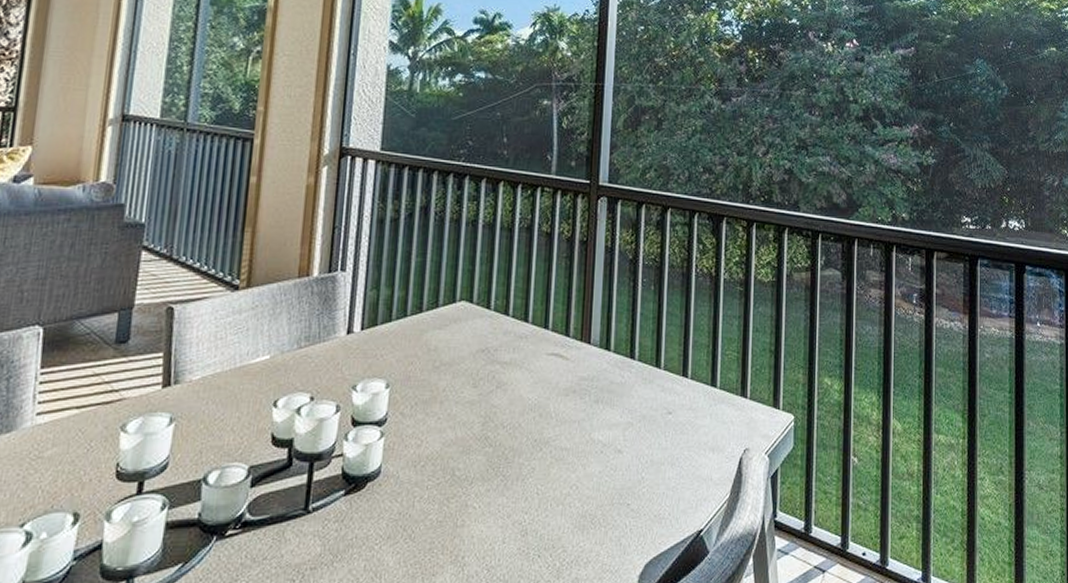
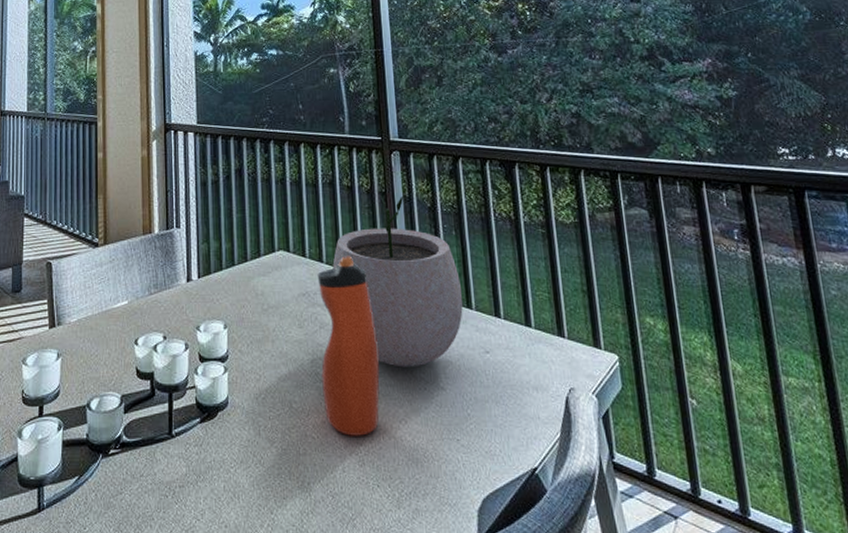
water bottle: none [490,309,558,504] -> present [317,256,380,436]
plant pot: none [519,243,653,430] -> present [332,194,463,367]

